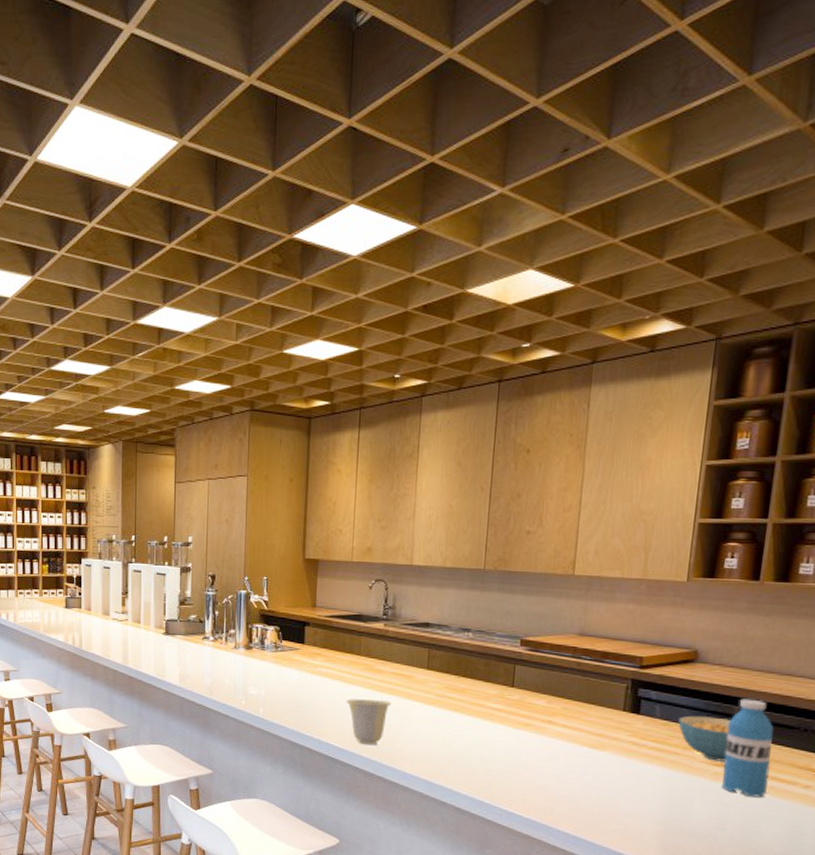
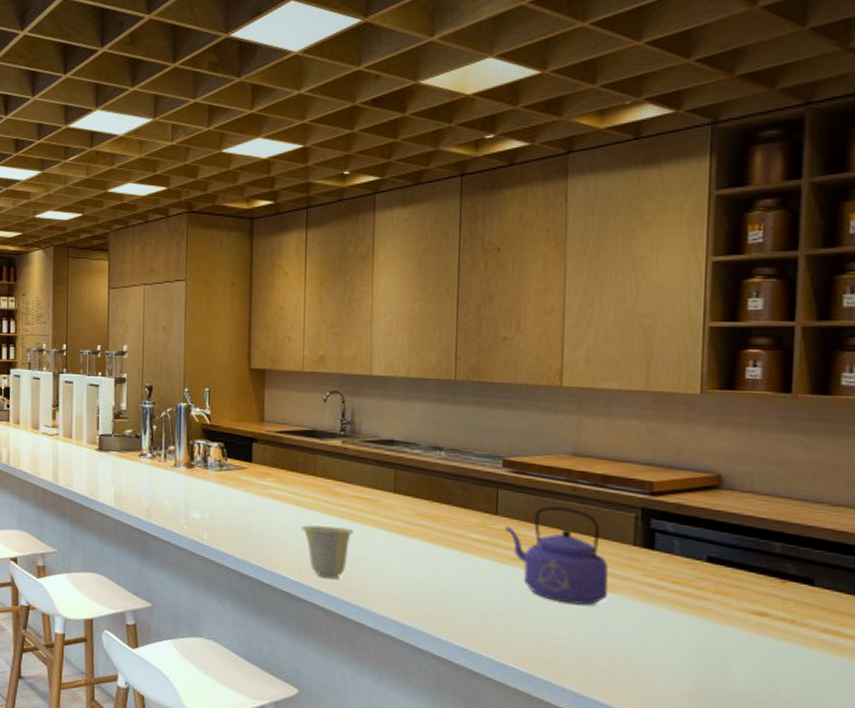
kettle: none [519,678,601,762] -> present [505,506,609,605]
cereal bowl: present [678,715,731,762] -> none [704,552,771,610]
water bottle: present [722,699,774,798] -> none [767,533,830,656]

